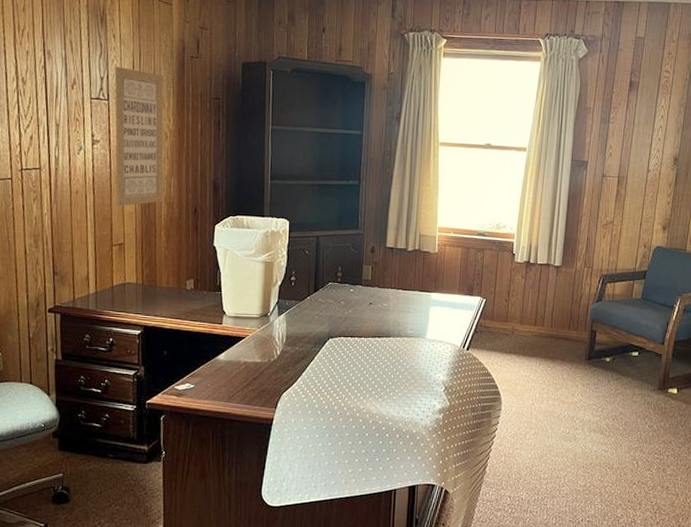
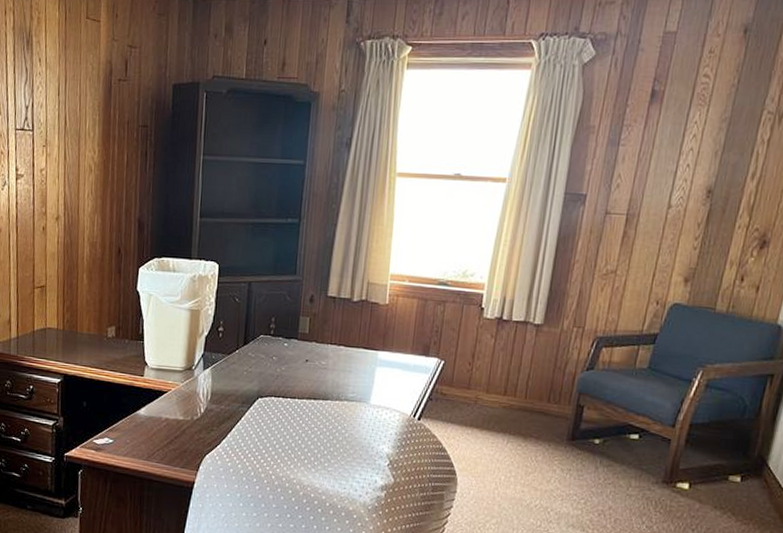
wall art: present [114,67,164,206] -> none [38,94,89,246]

